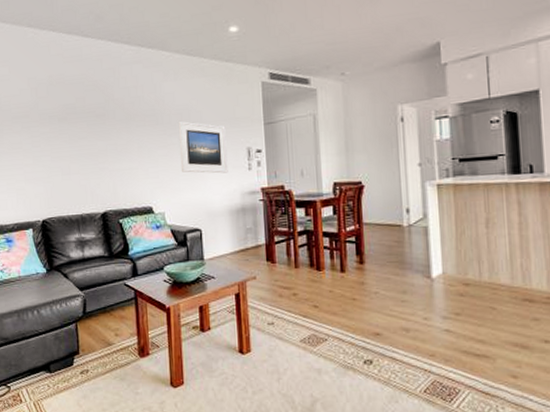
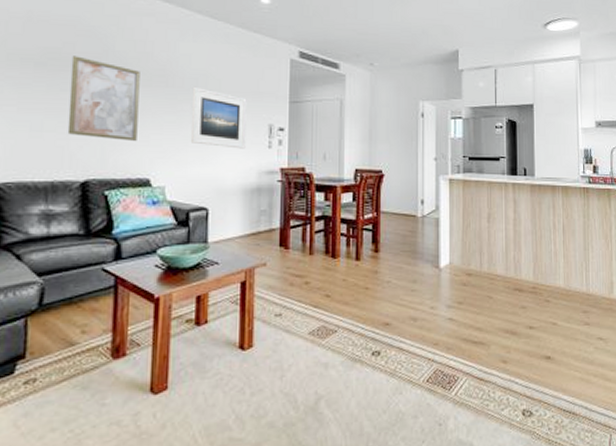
wall art: none [83,108,139,176] -> present [67,56,140,141]

